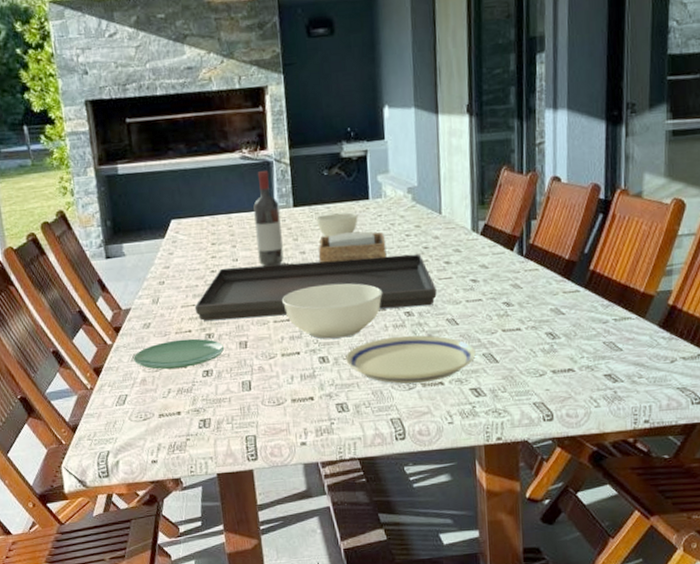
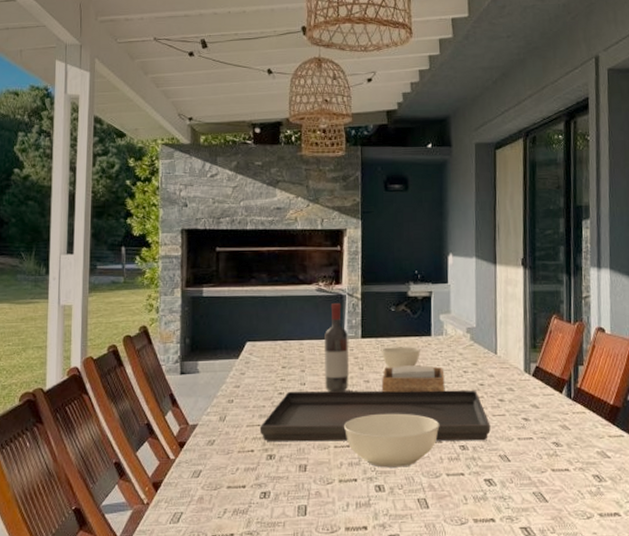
plate: present [133,338,225,370] -> none [194,458,284,489]
plate: present [345,335,476,384] -> none [401,469,526,518]

